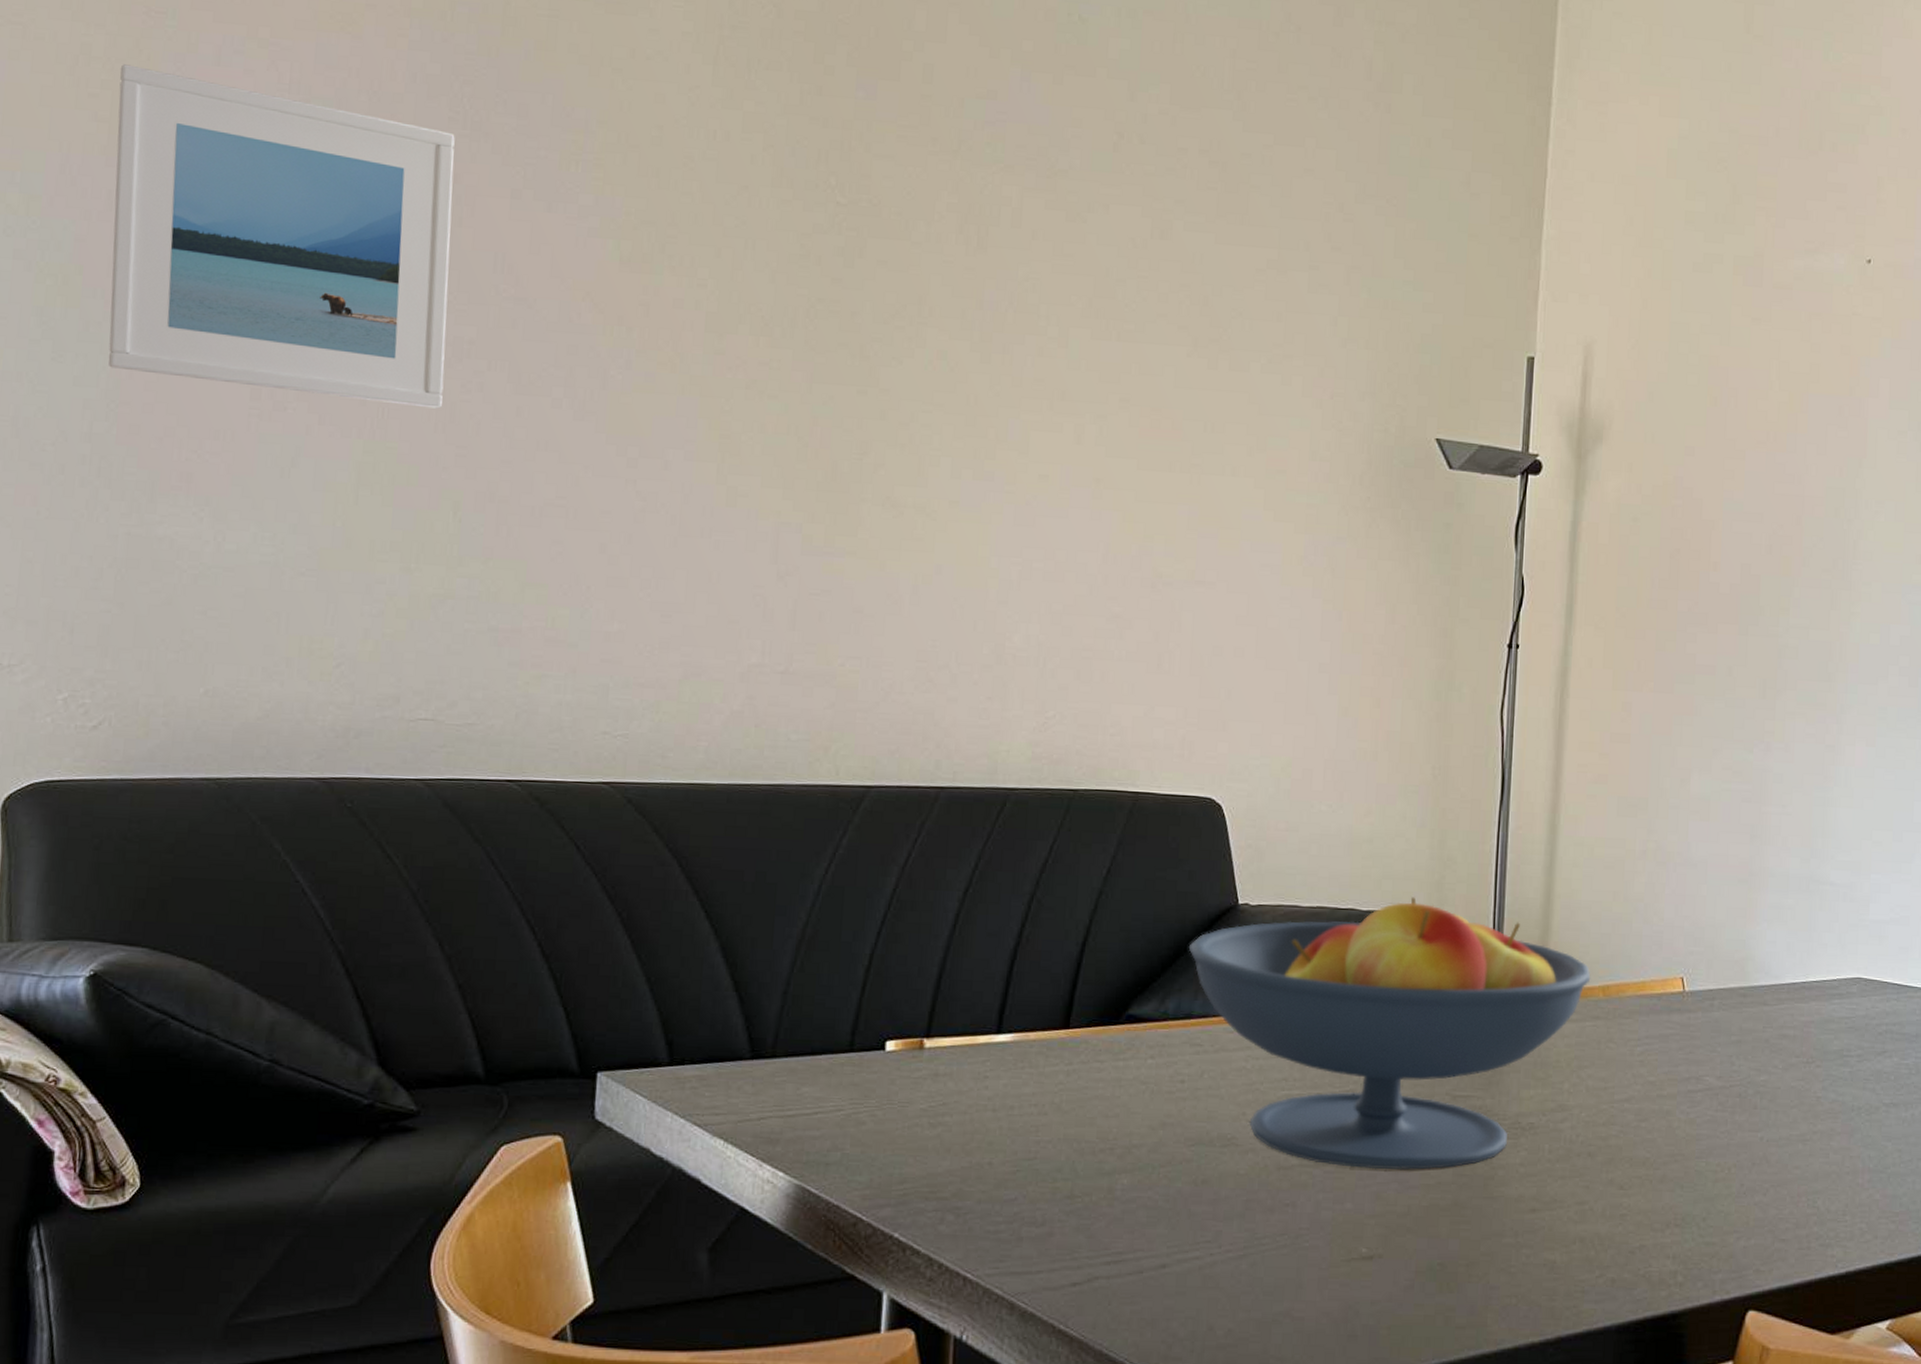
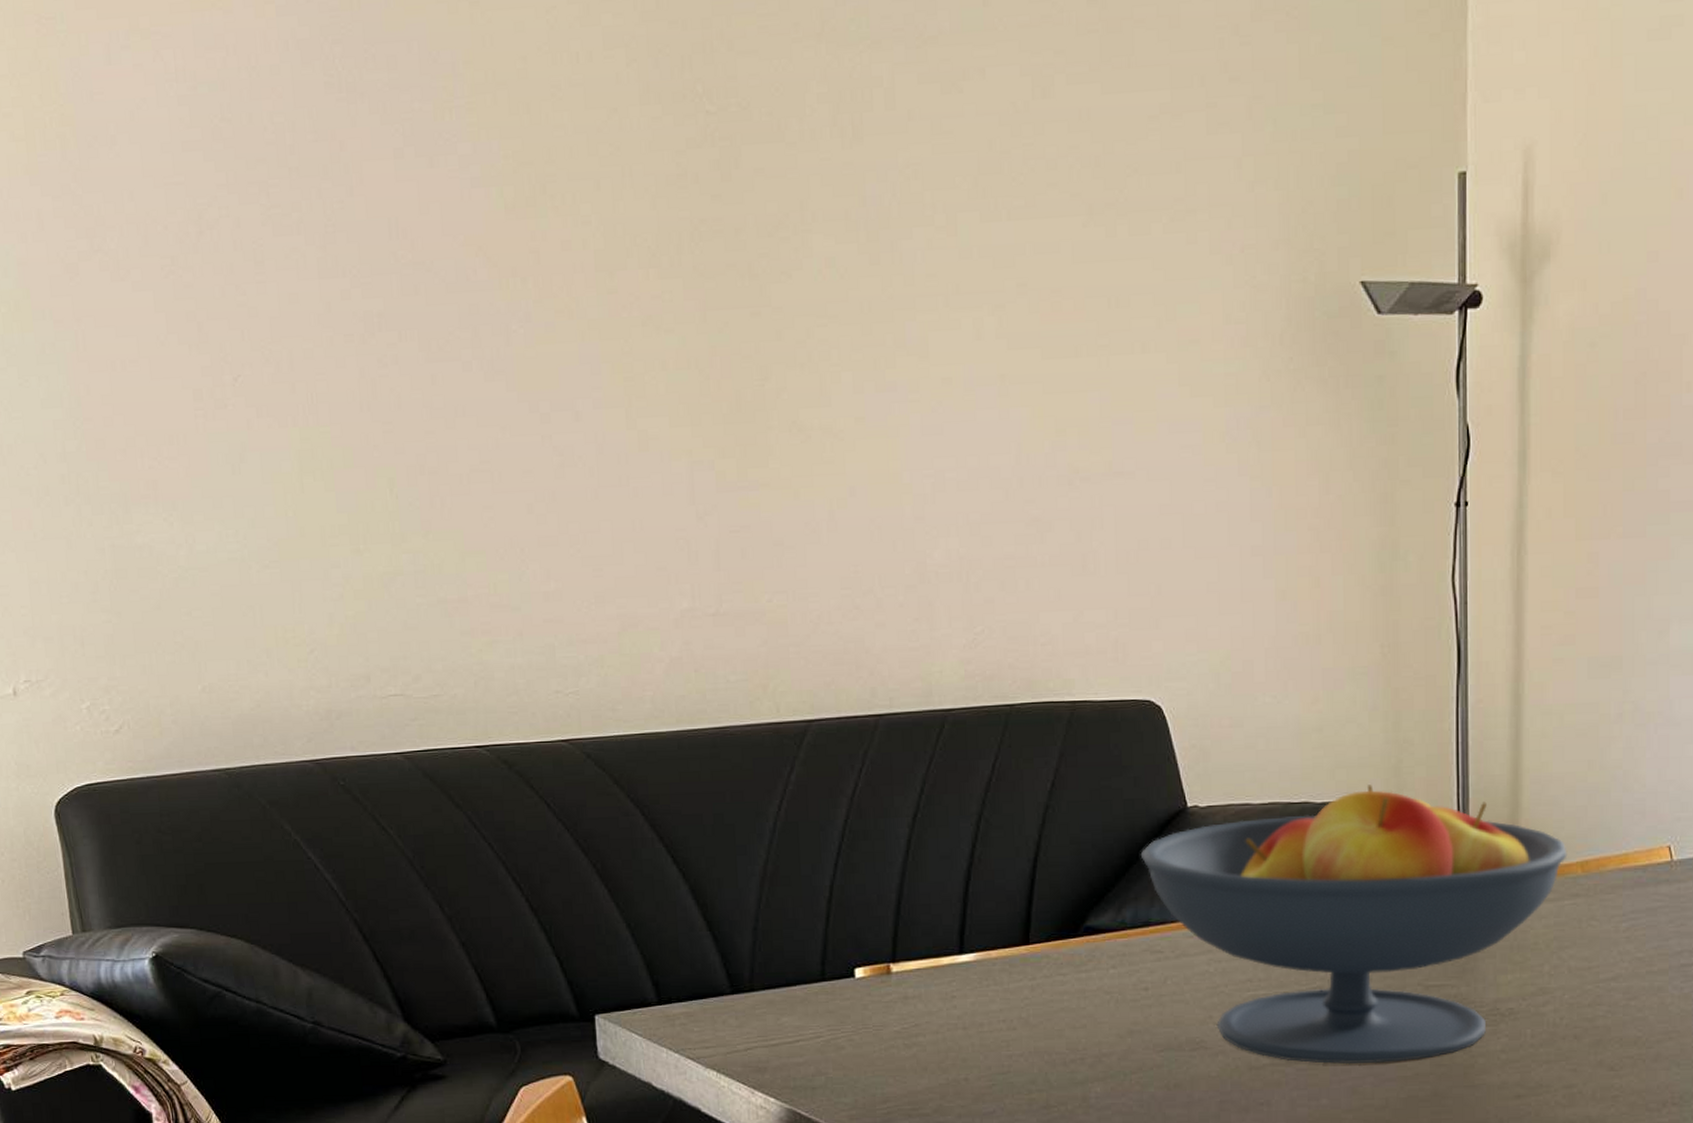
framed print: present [108,64,455,409] -> none [25,77,363,388]

